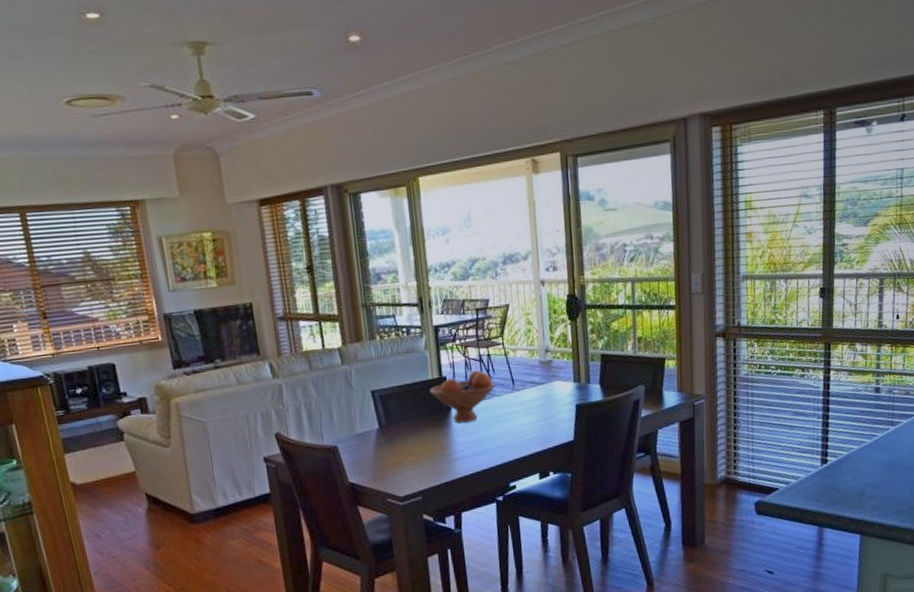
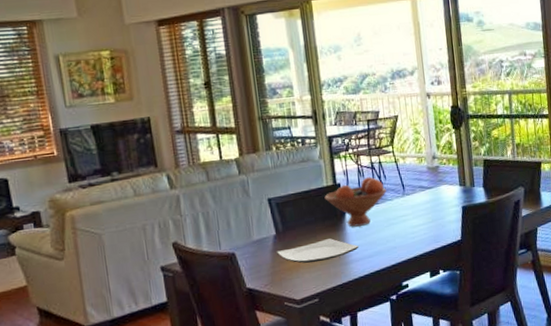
plate: none [380,434,465,460] -> present [277,238,359,264]

